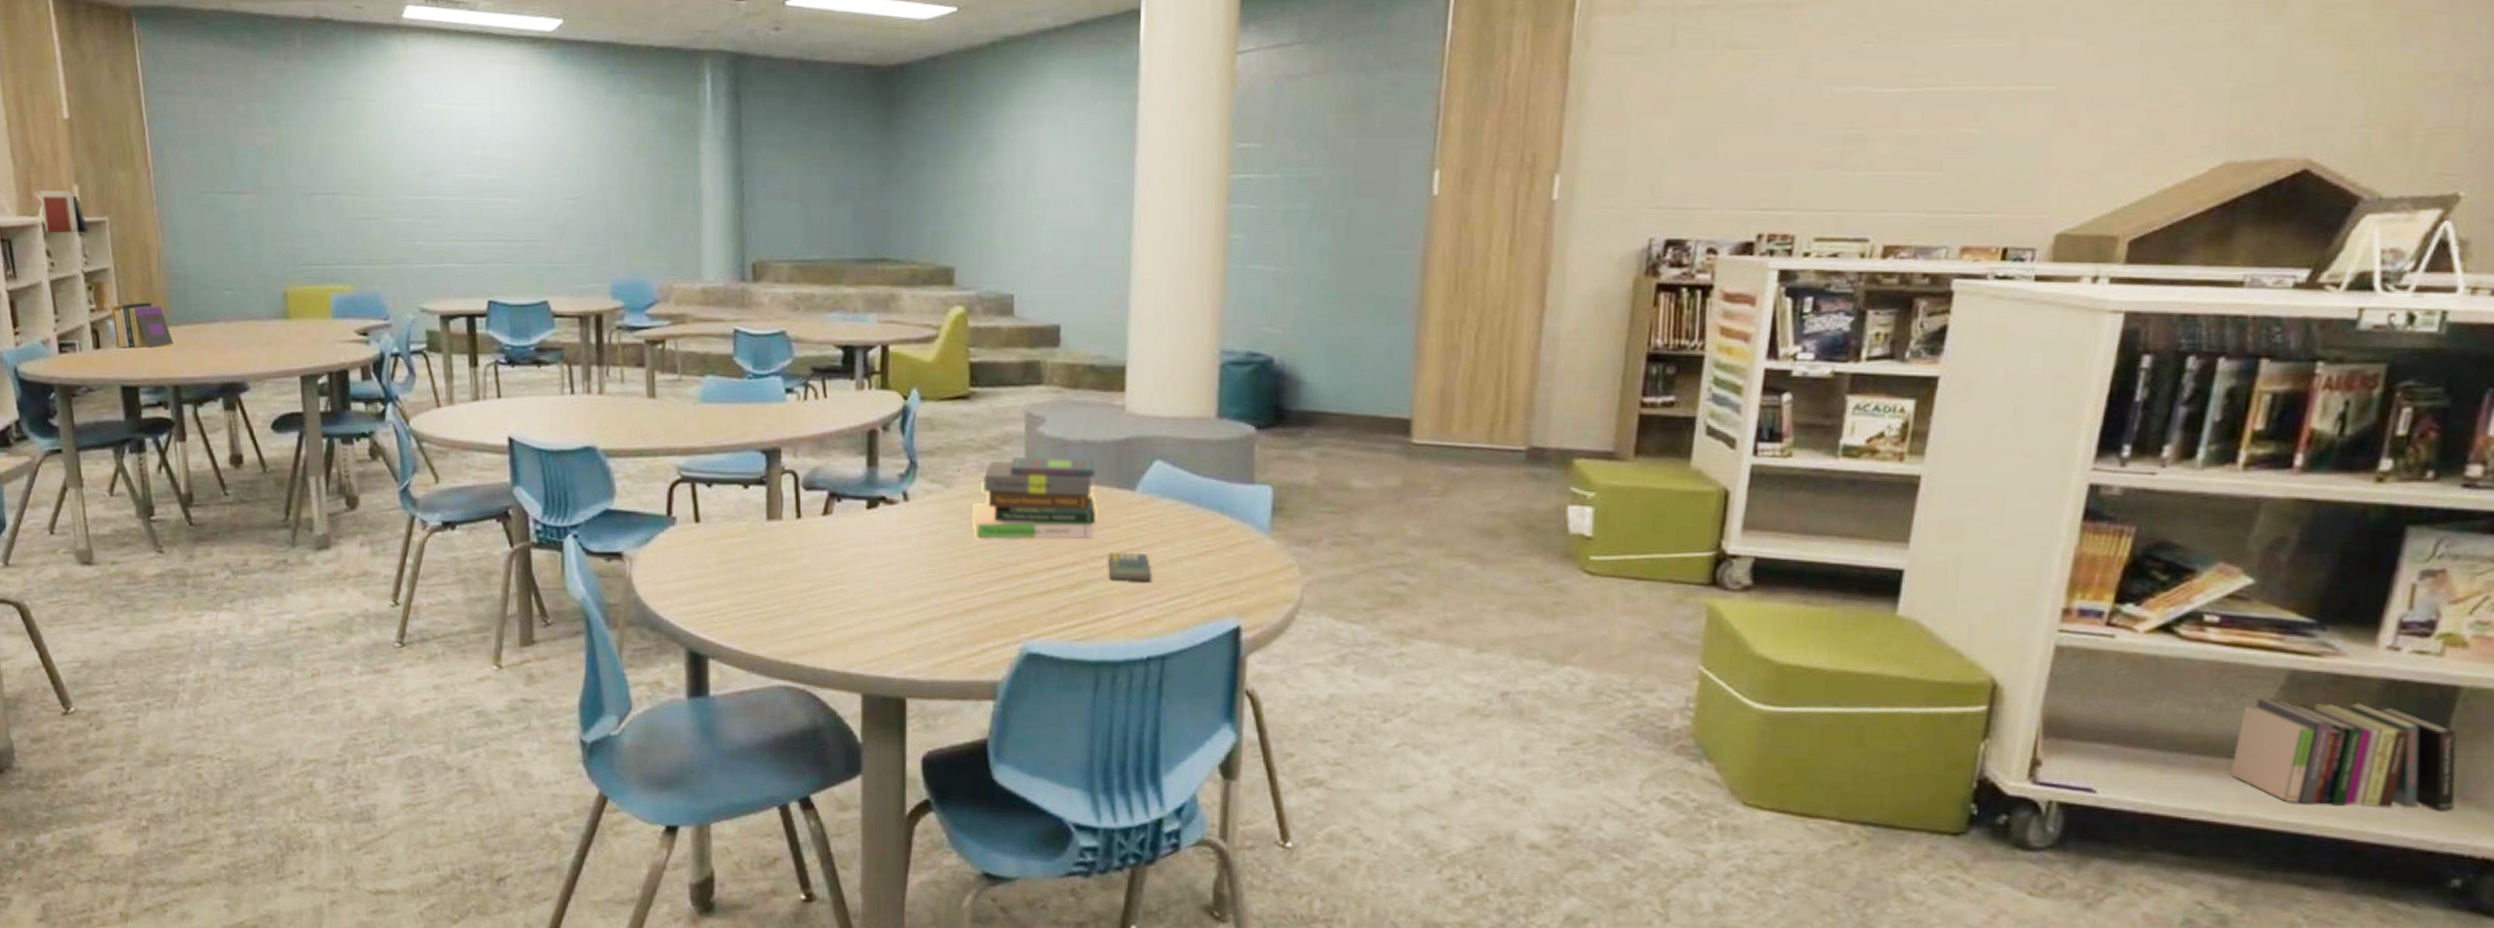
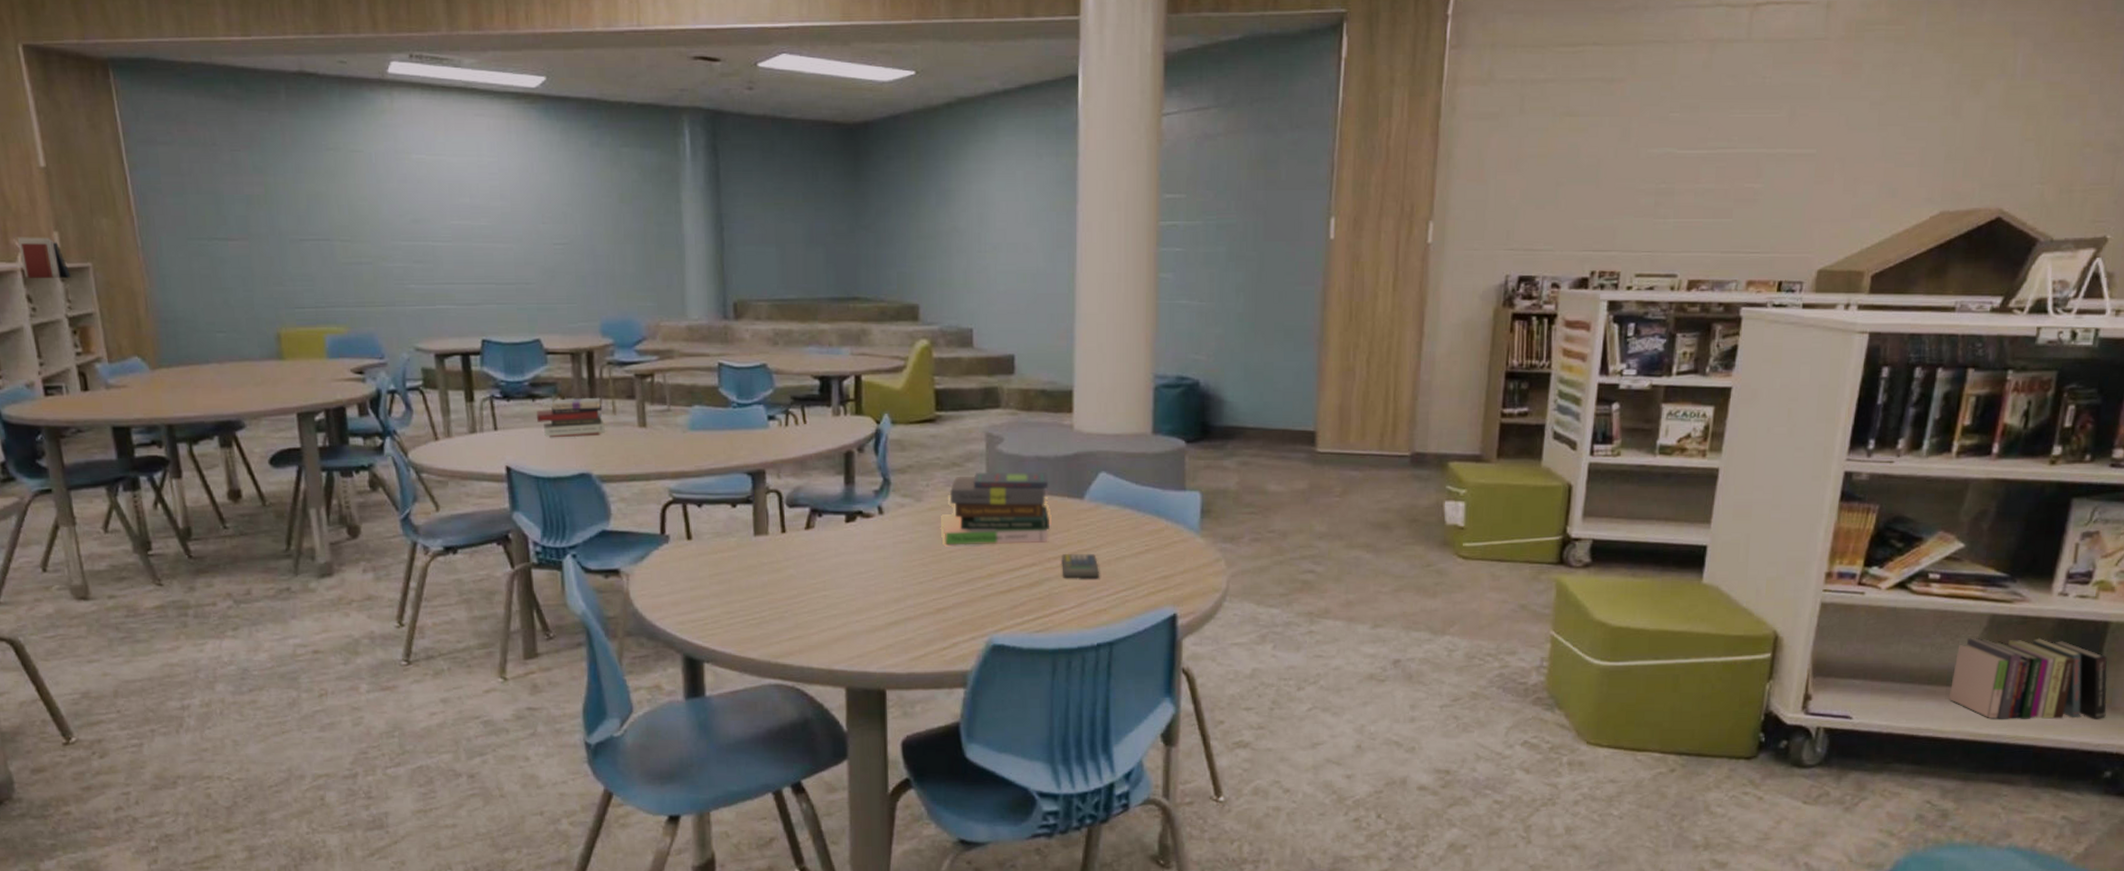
books: present [111,302,174,347] -> none [98,345,166,389]
books: none [542,364,612,408] -> present [537,397,605,438]

